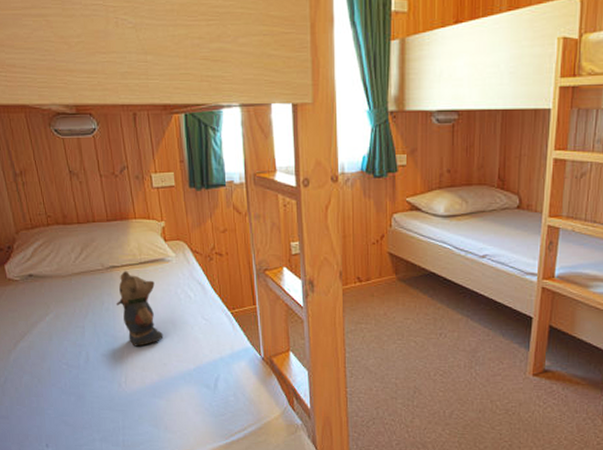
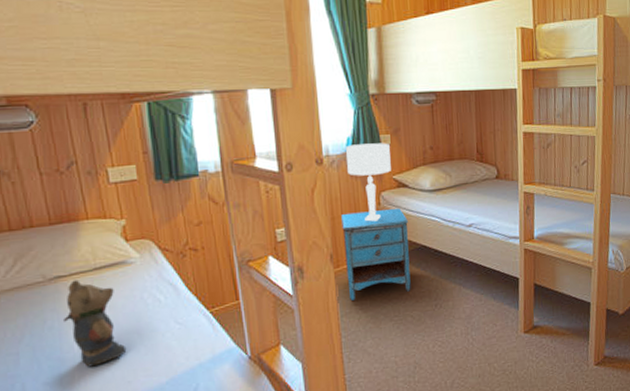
nightstand: none [352,231,418,319] -> present [341,208,411,301]
table lamp: none [360,163,405,243] -> present [345,143,391,222]

